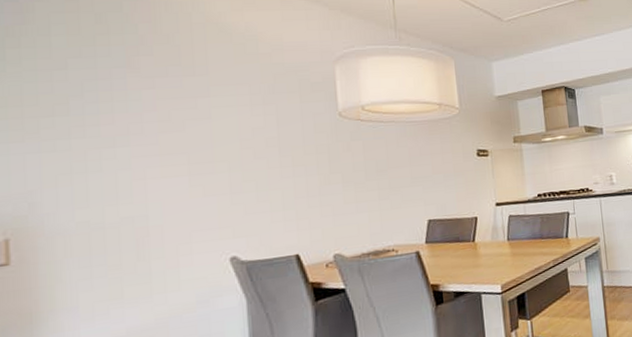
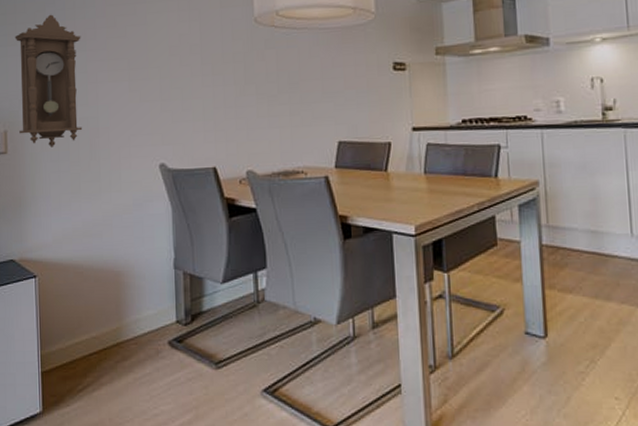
pendulum clock: none [21,107,126,253] -> present [14,14,83,148]

